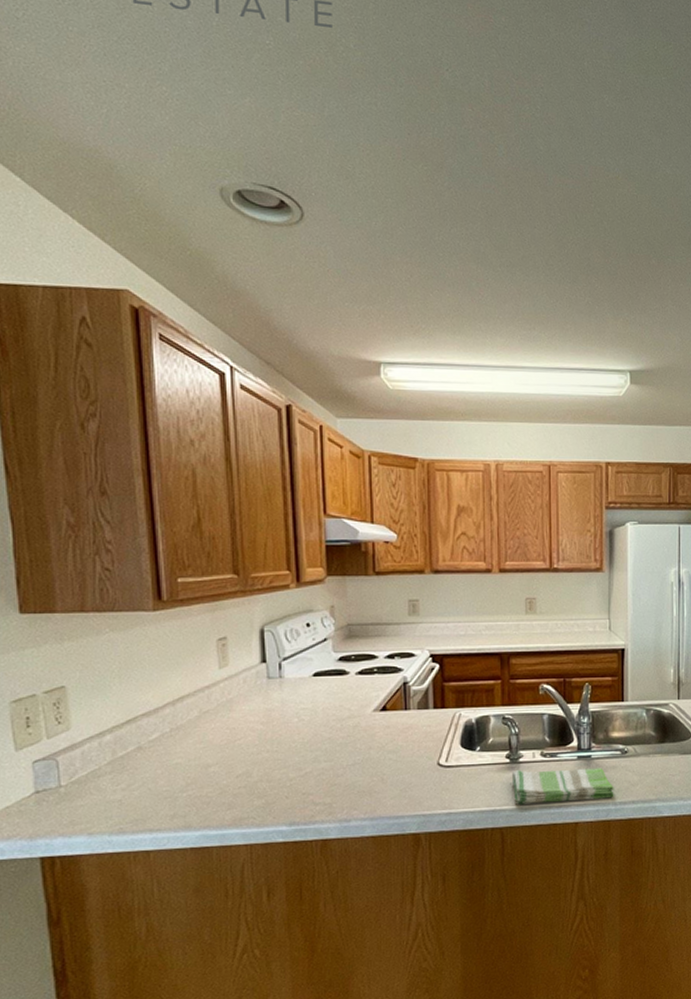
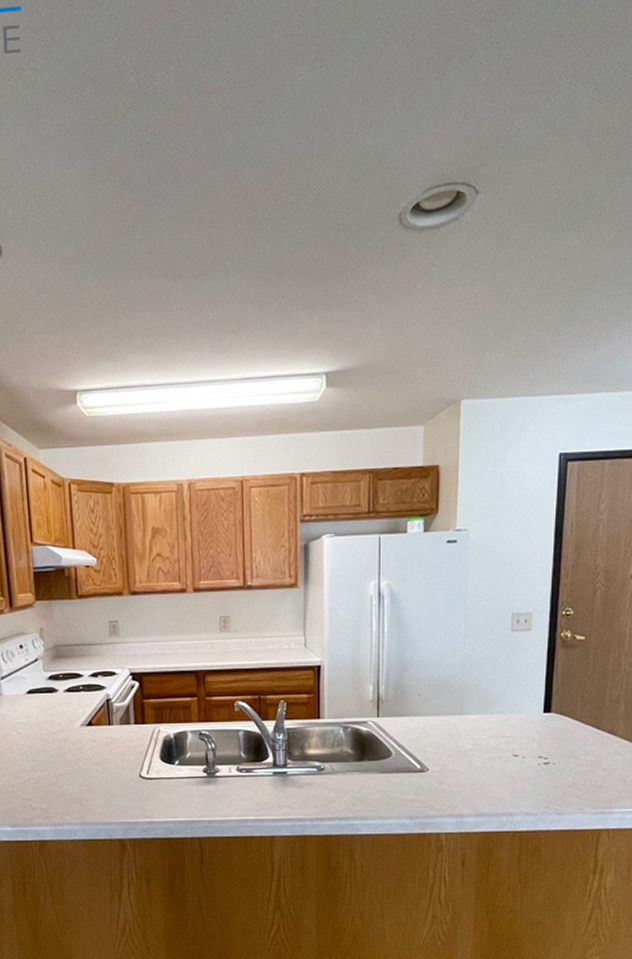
dish towel: present [513,767,614,805] -> none [210,784,310,817]

